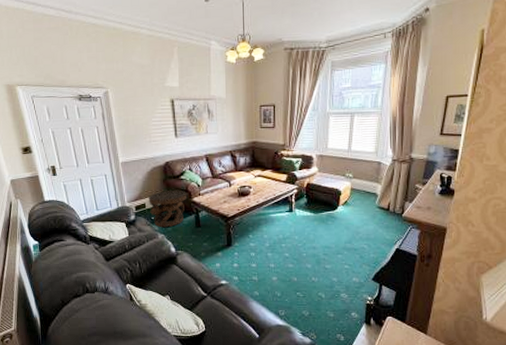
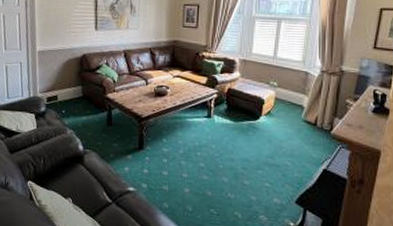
side table: present [149,190,186,228] -> none [60,84,101,123]

